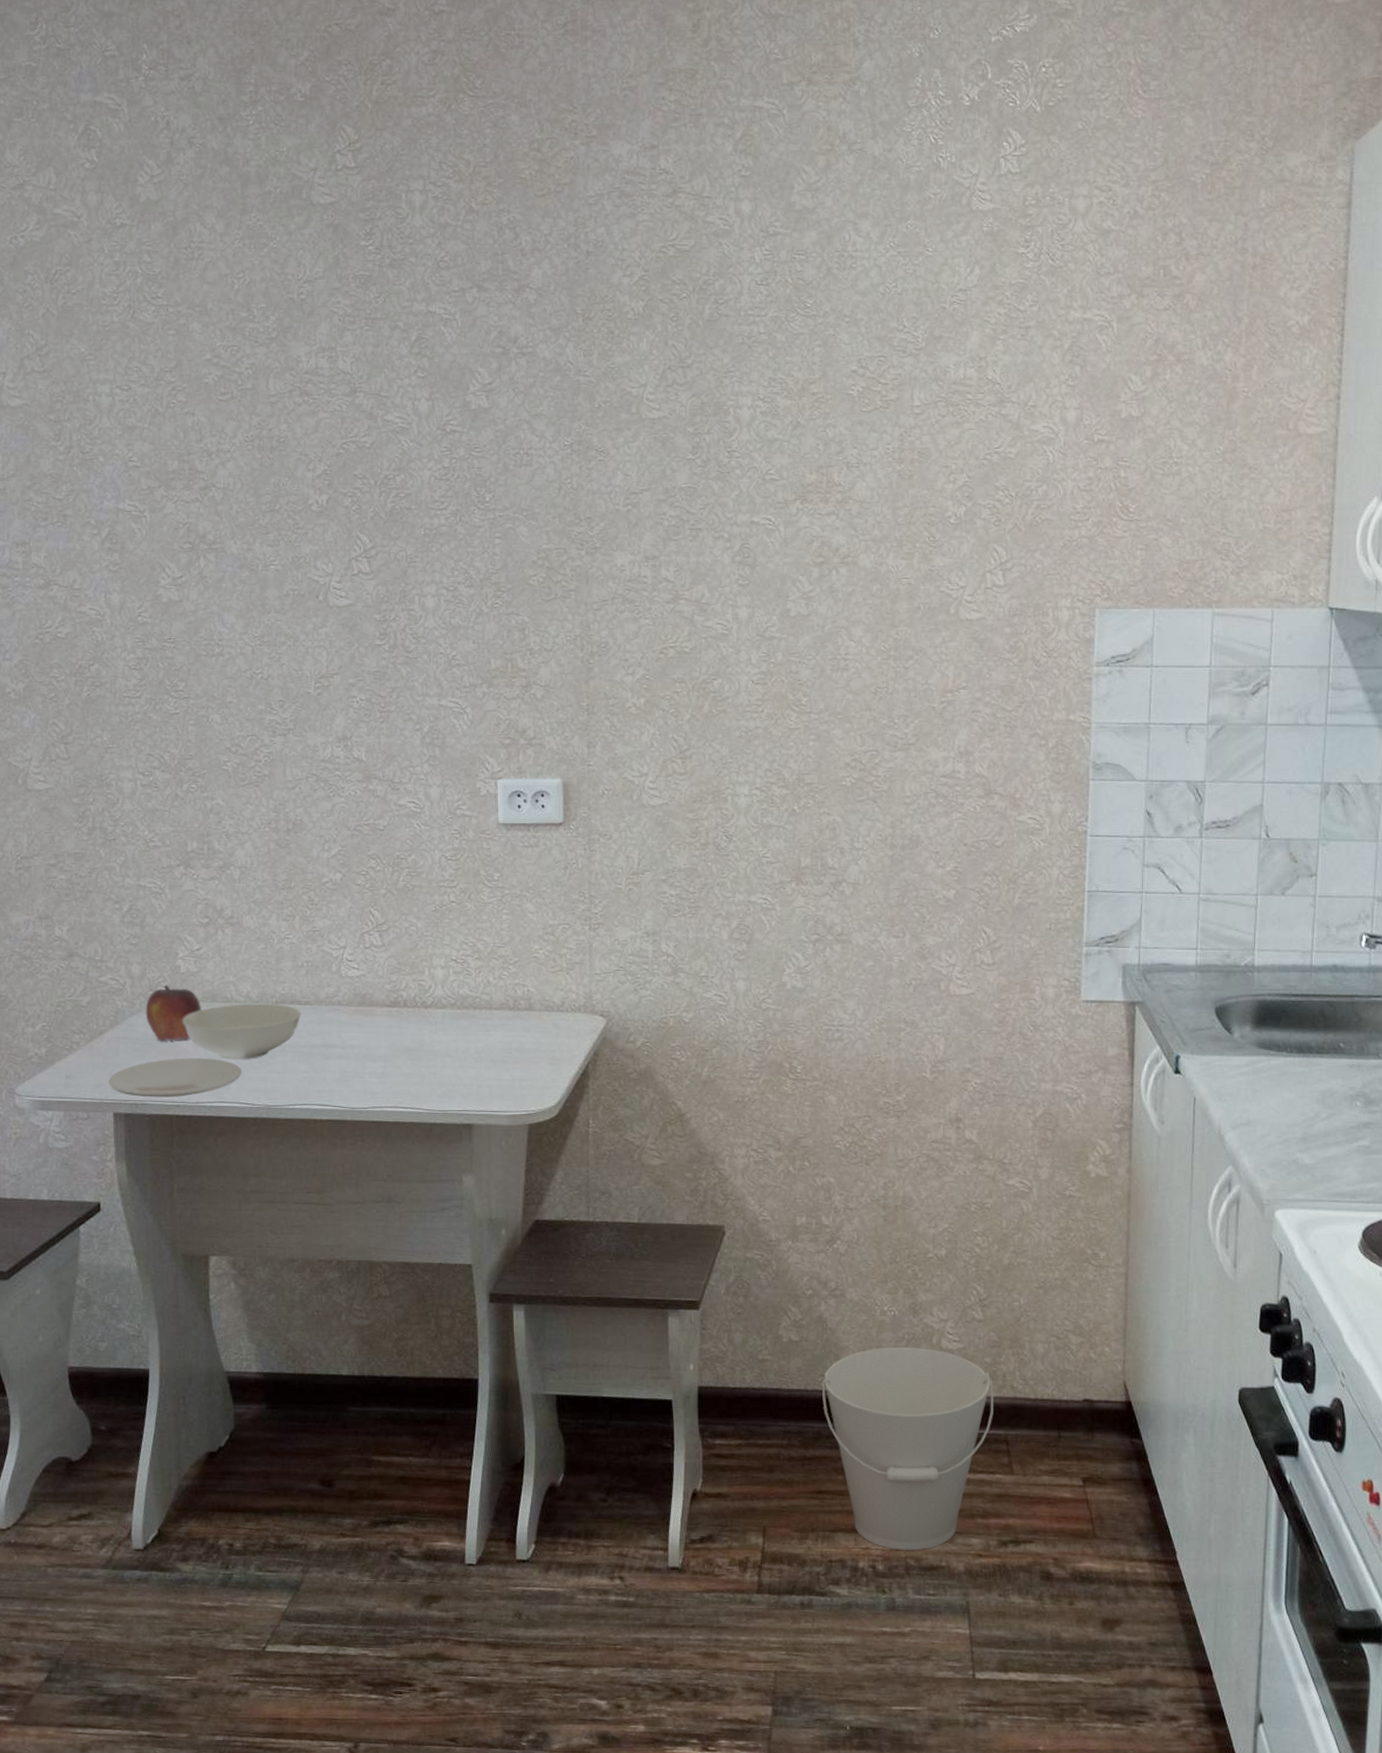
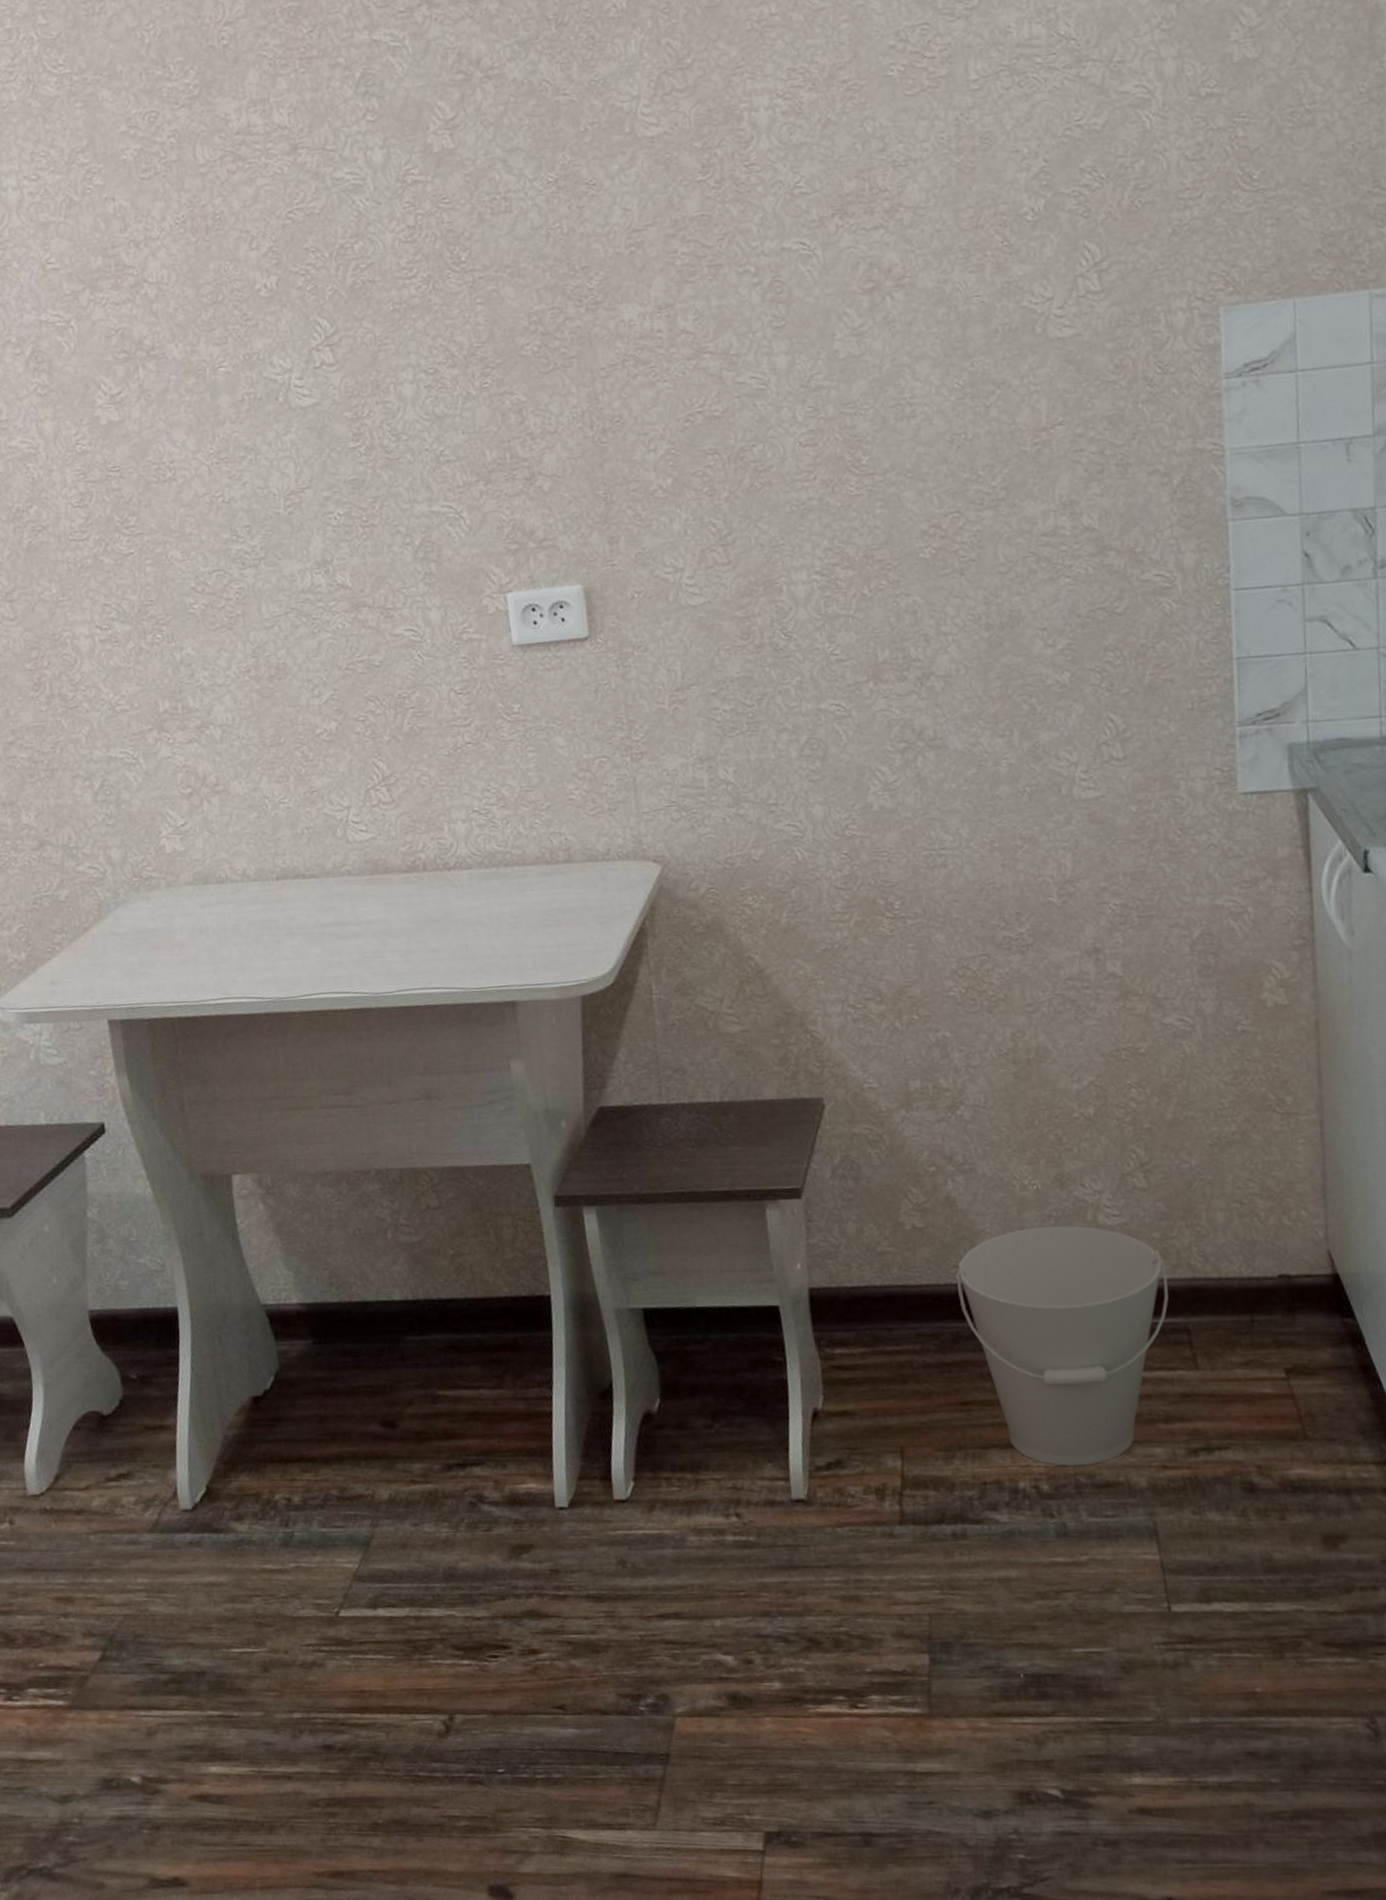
plate: present [109,1058,242,1098] -> none [99,949,247,1000]
fruit: present [145,985,201,1042] -> none [130,869,194,935]
bowl: present [182,1003,301,1060] -> none [173,880,307,949]

